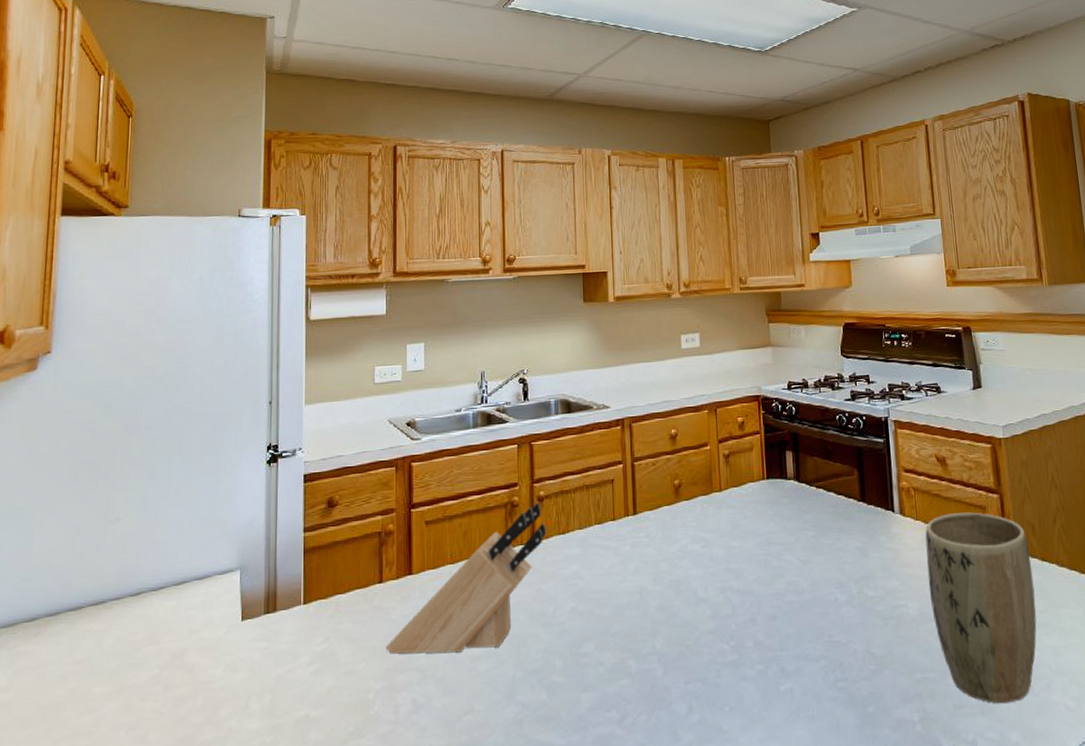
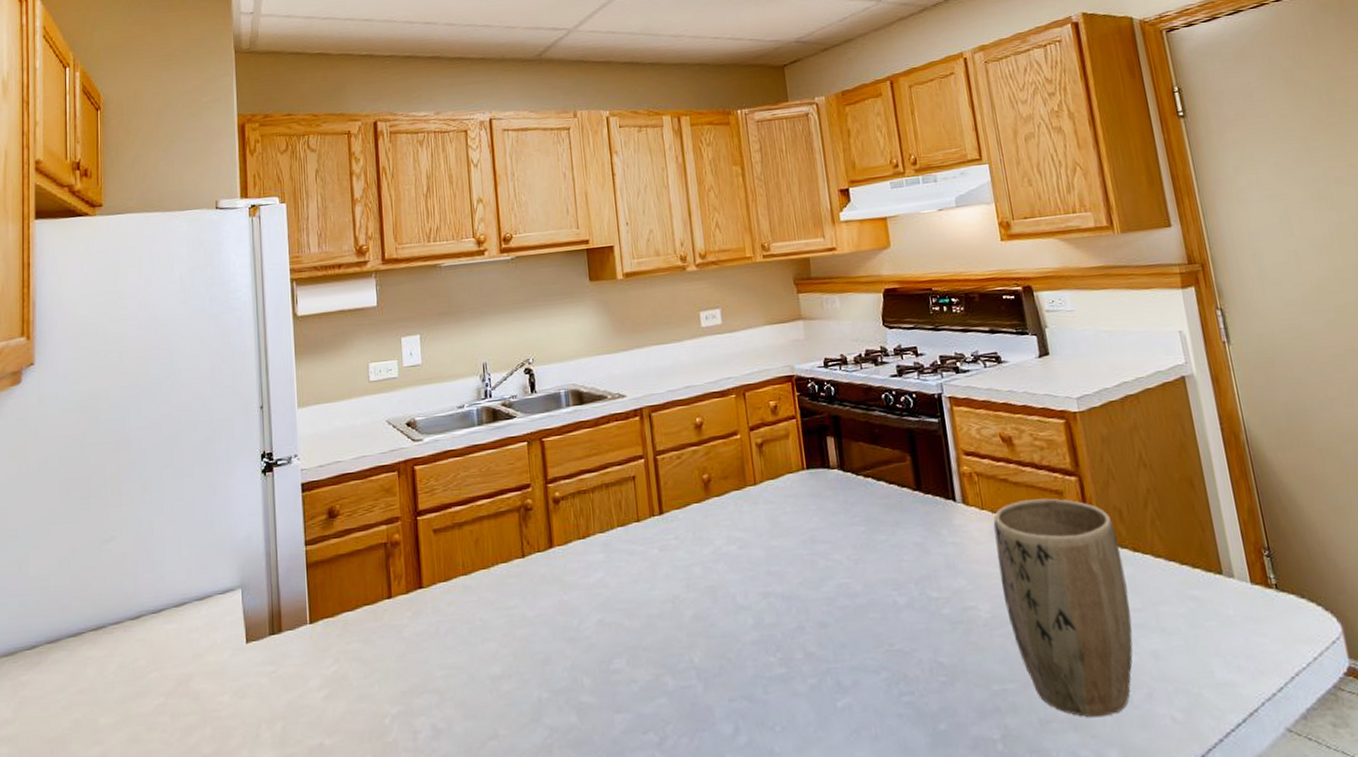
knife block: present [385,502,547,654] -> none [399,504,566,676]

